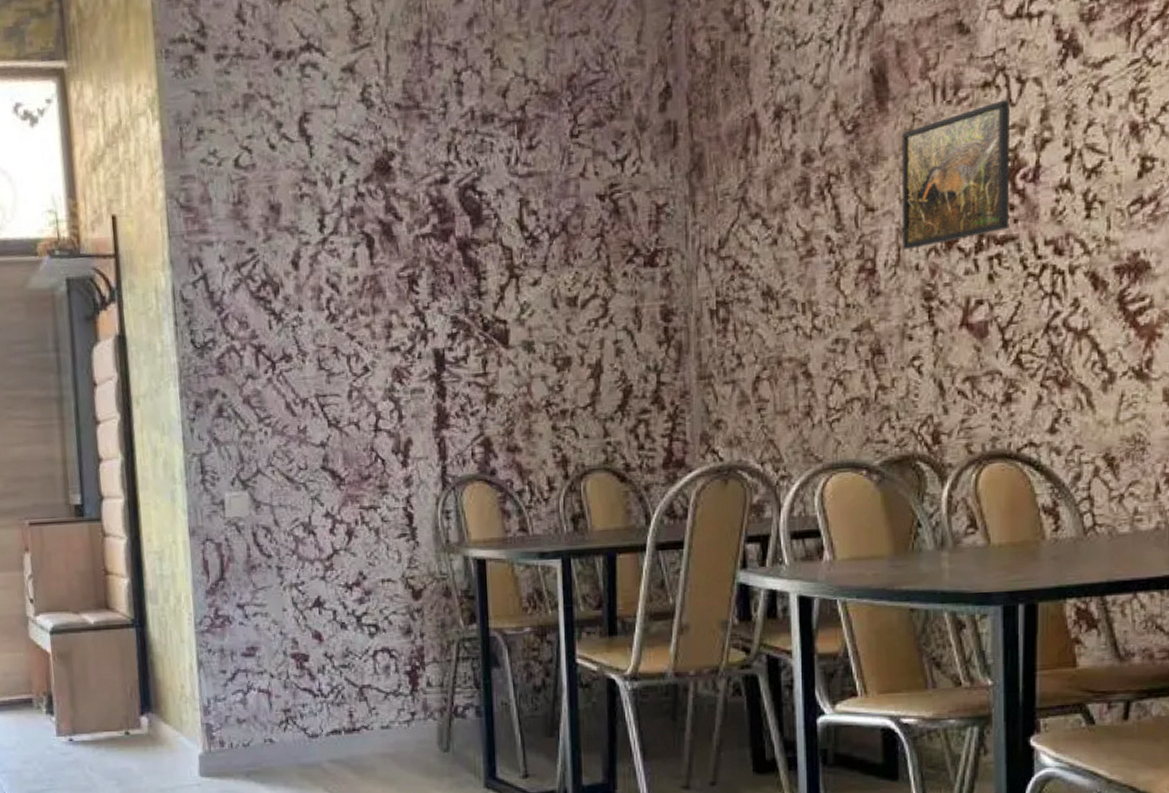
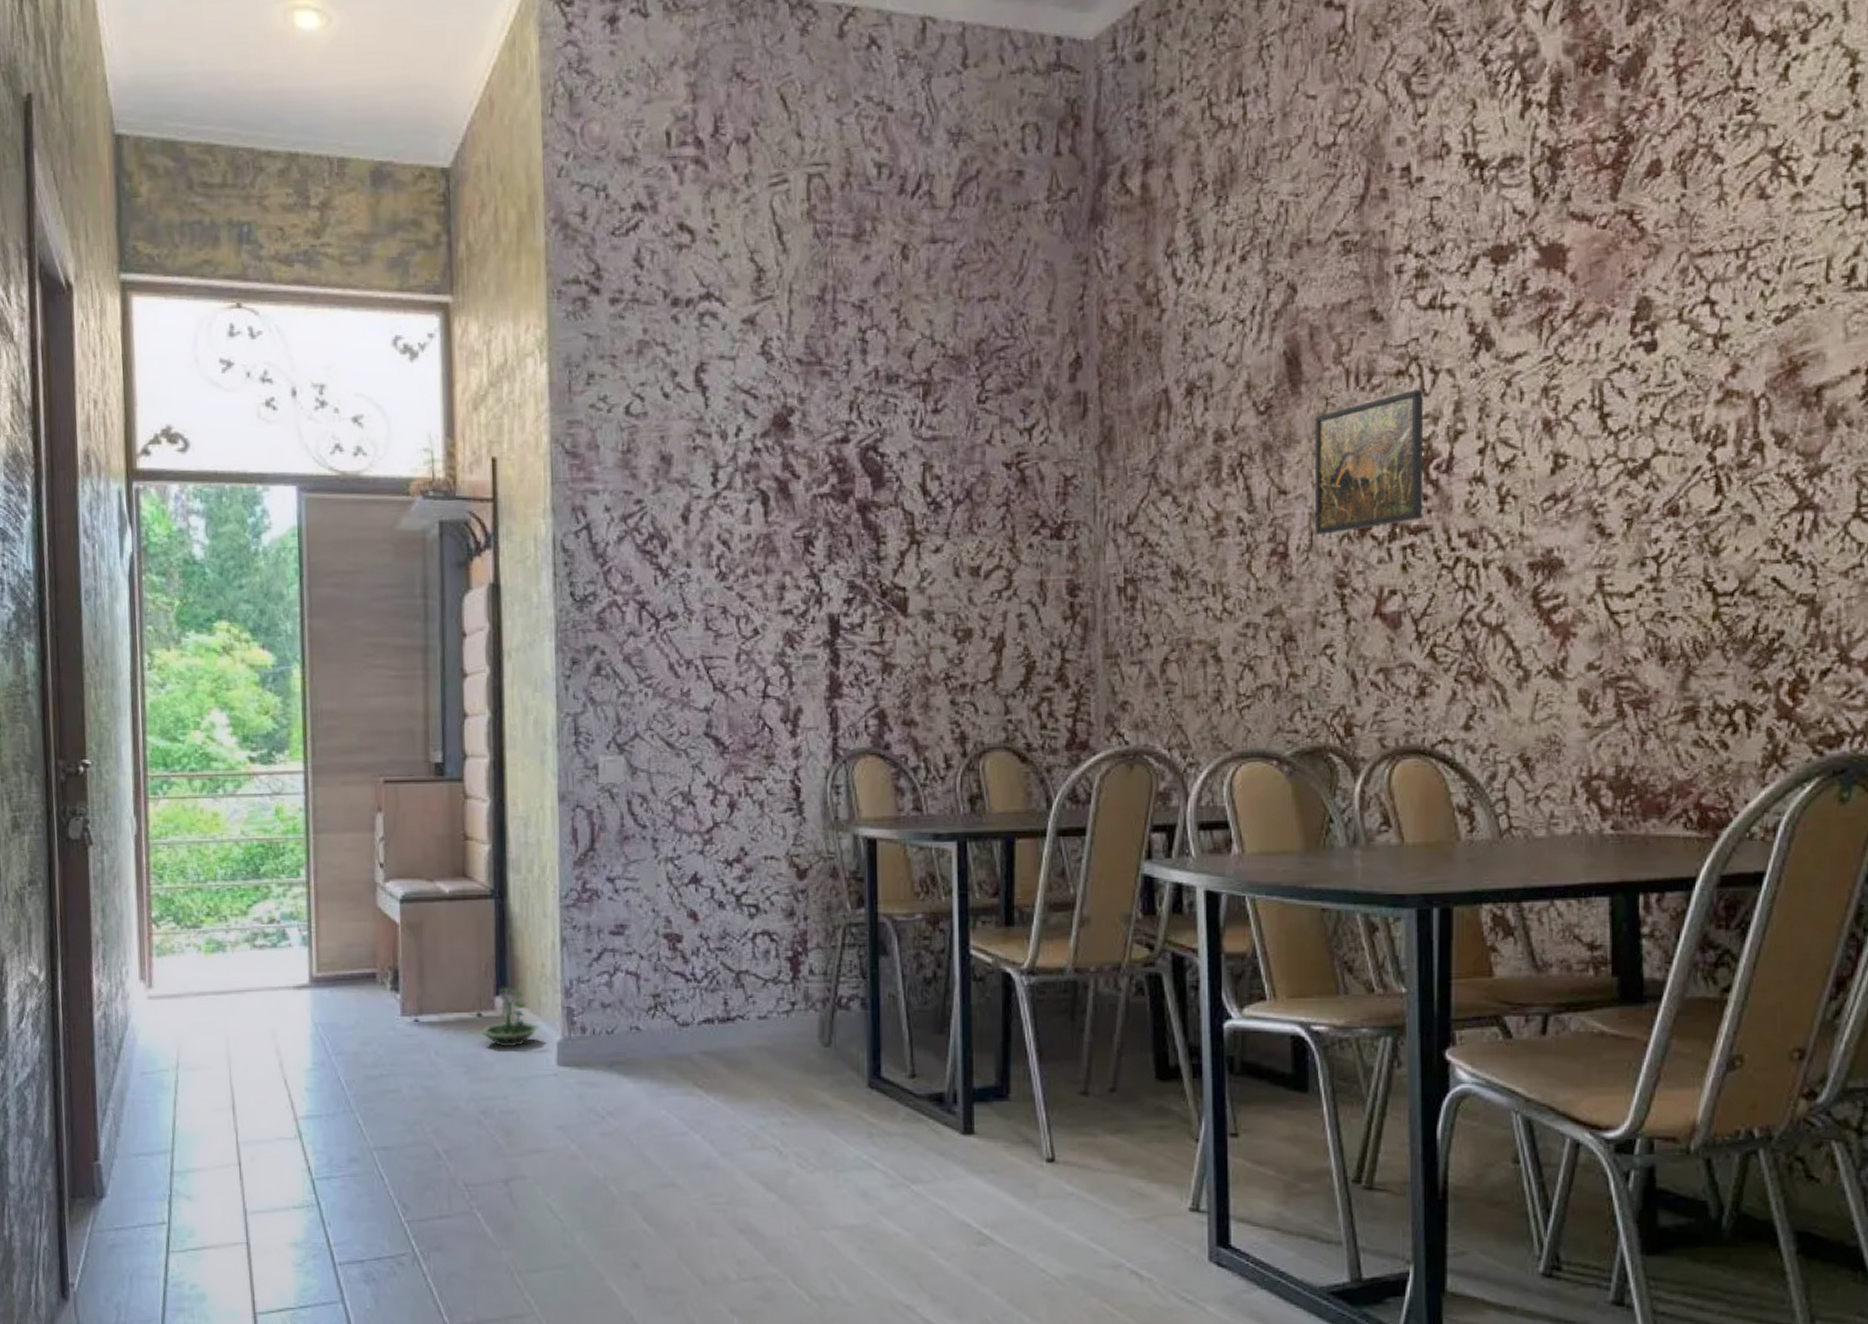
terrarium: none [129,708,182,761] -> present [481,987,540,1046]

